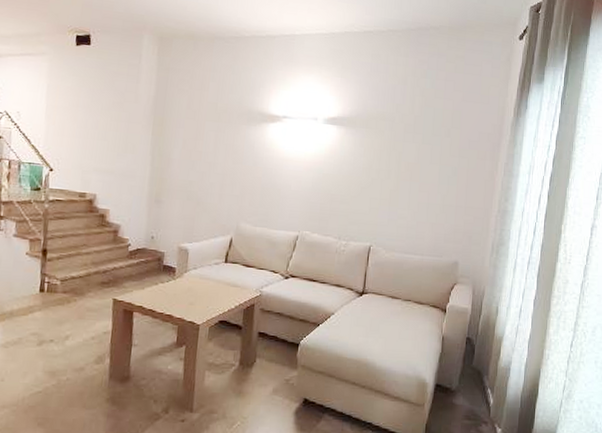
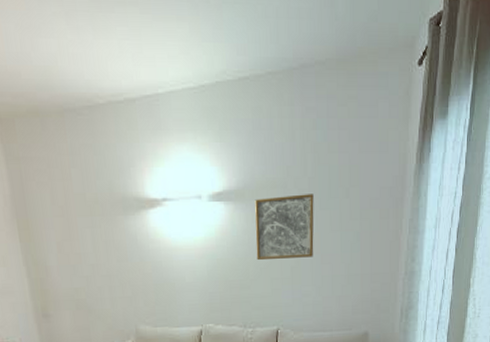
wall art: none [359,127,418,184] -> present [255,194,314,261]

